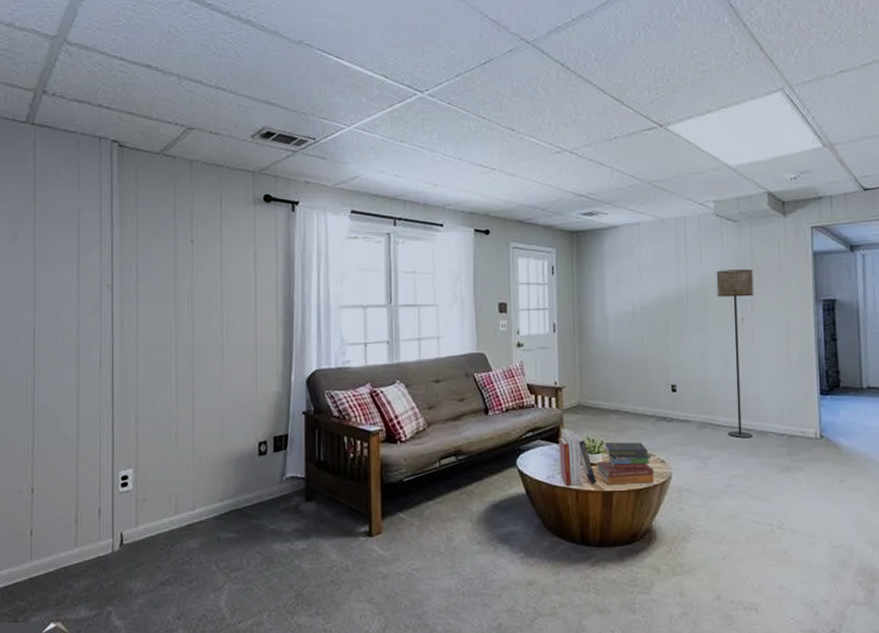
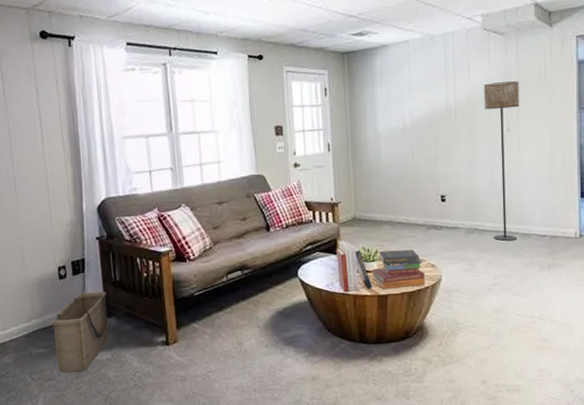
basket: none [245,471,309,563] -> present [51,291,109,373]

